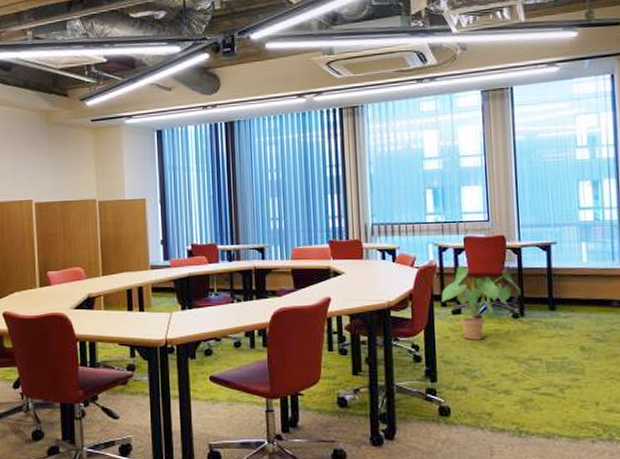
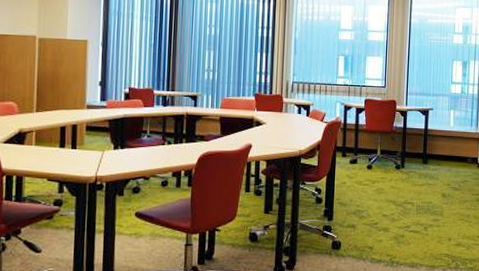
house plant: present [441,265,521,340] -> none [343,123,404,186]

